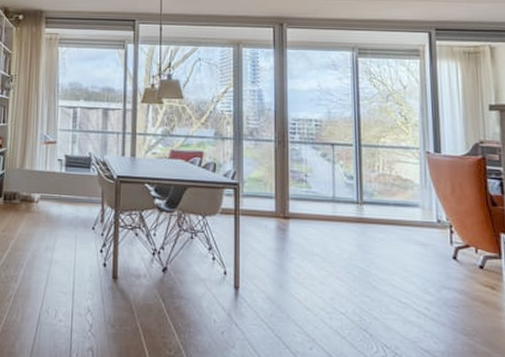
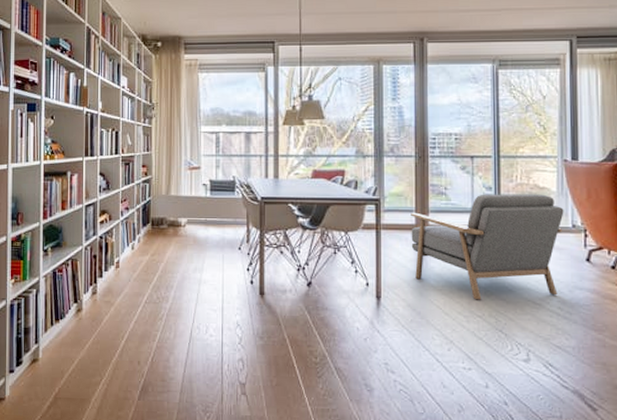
armchair: none [270,183,428,296] -> present [411,194,564,300]

